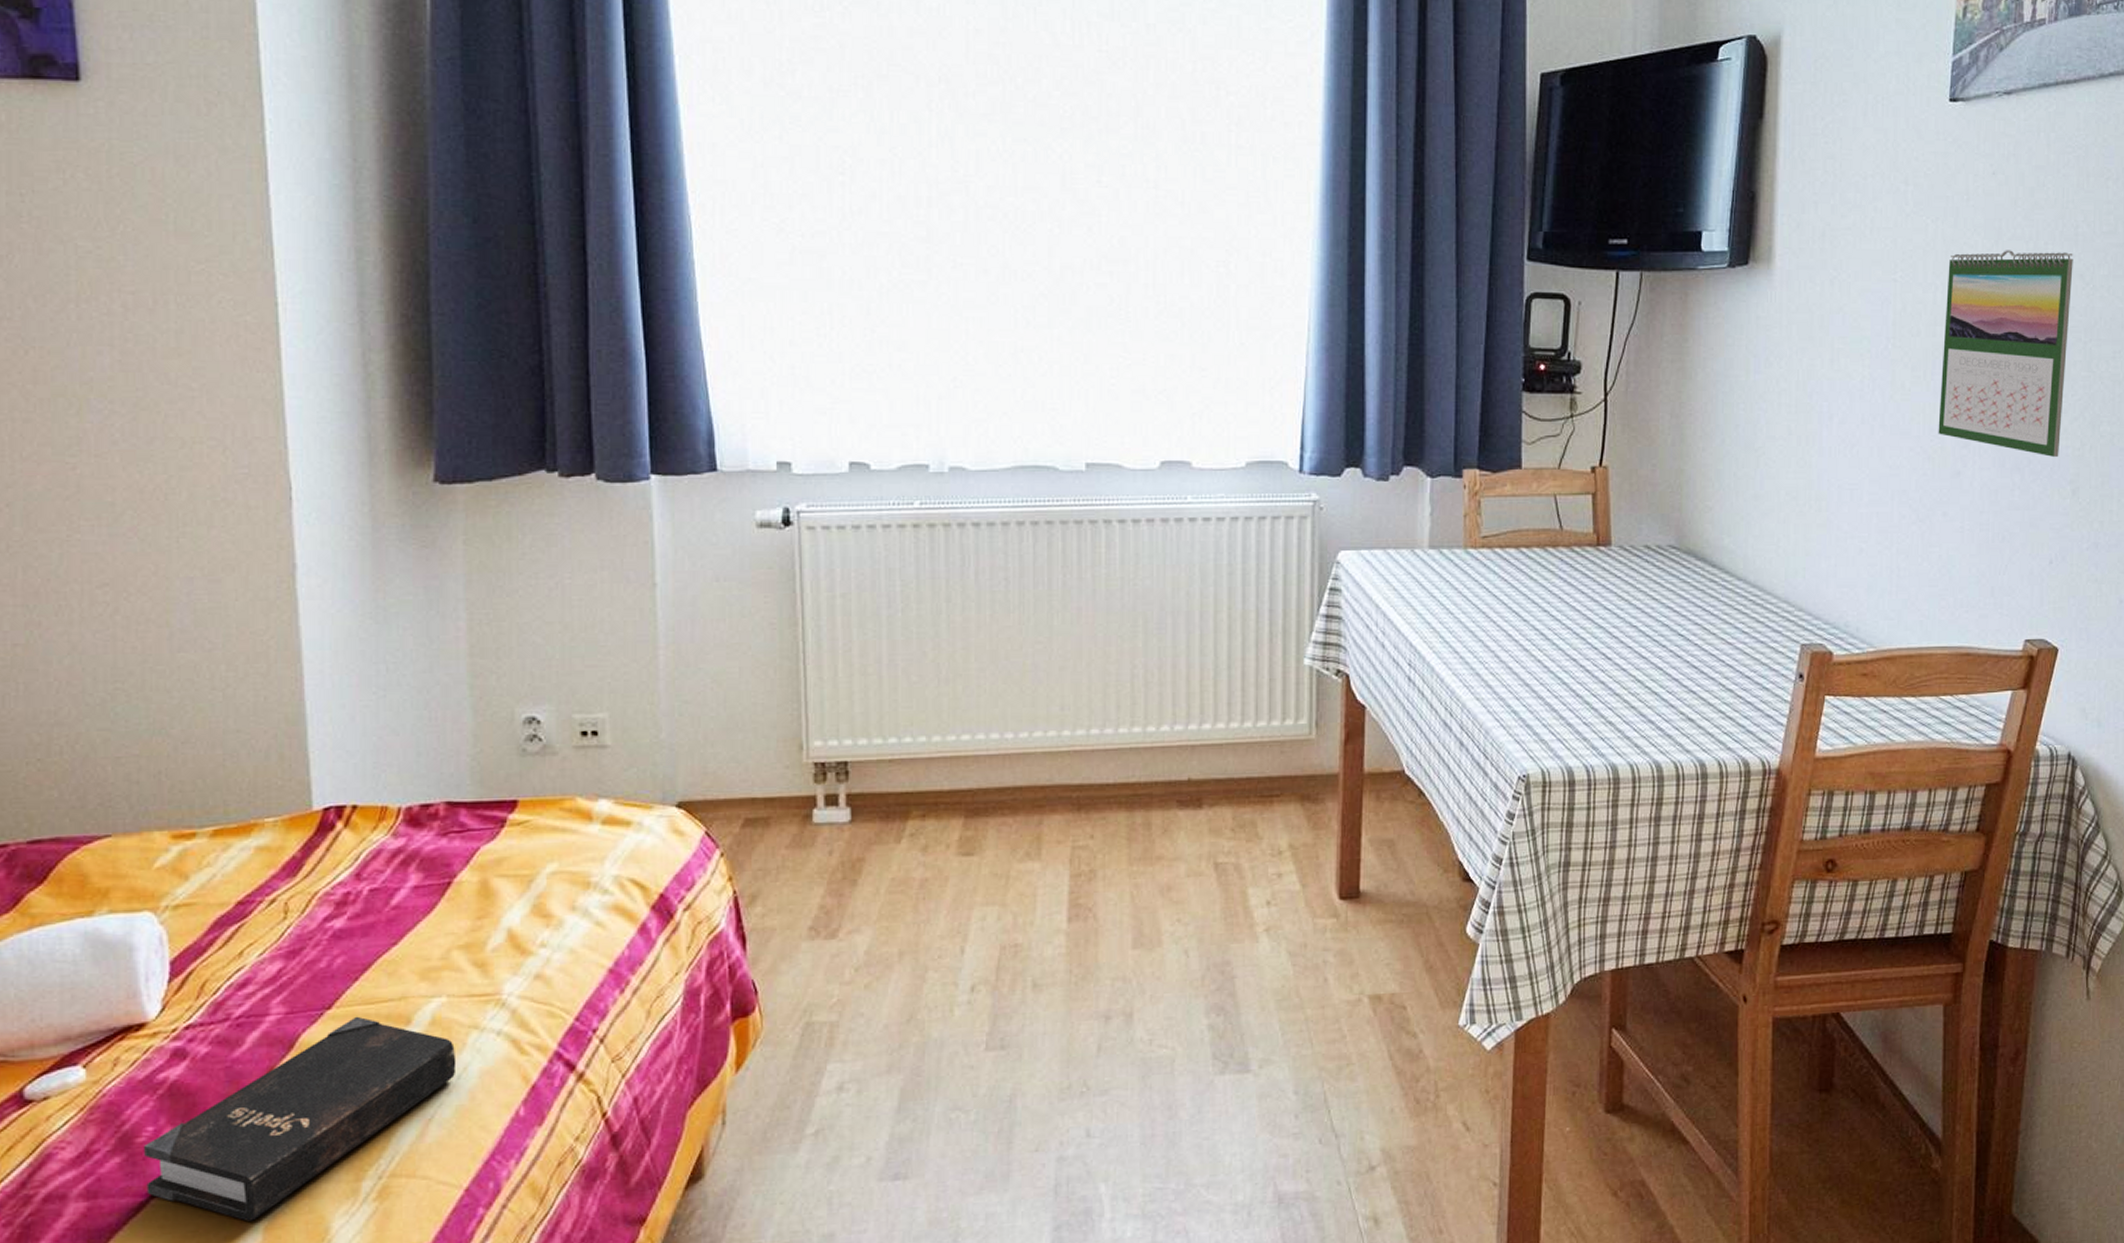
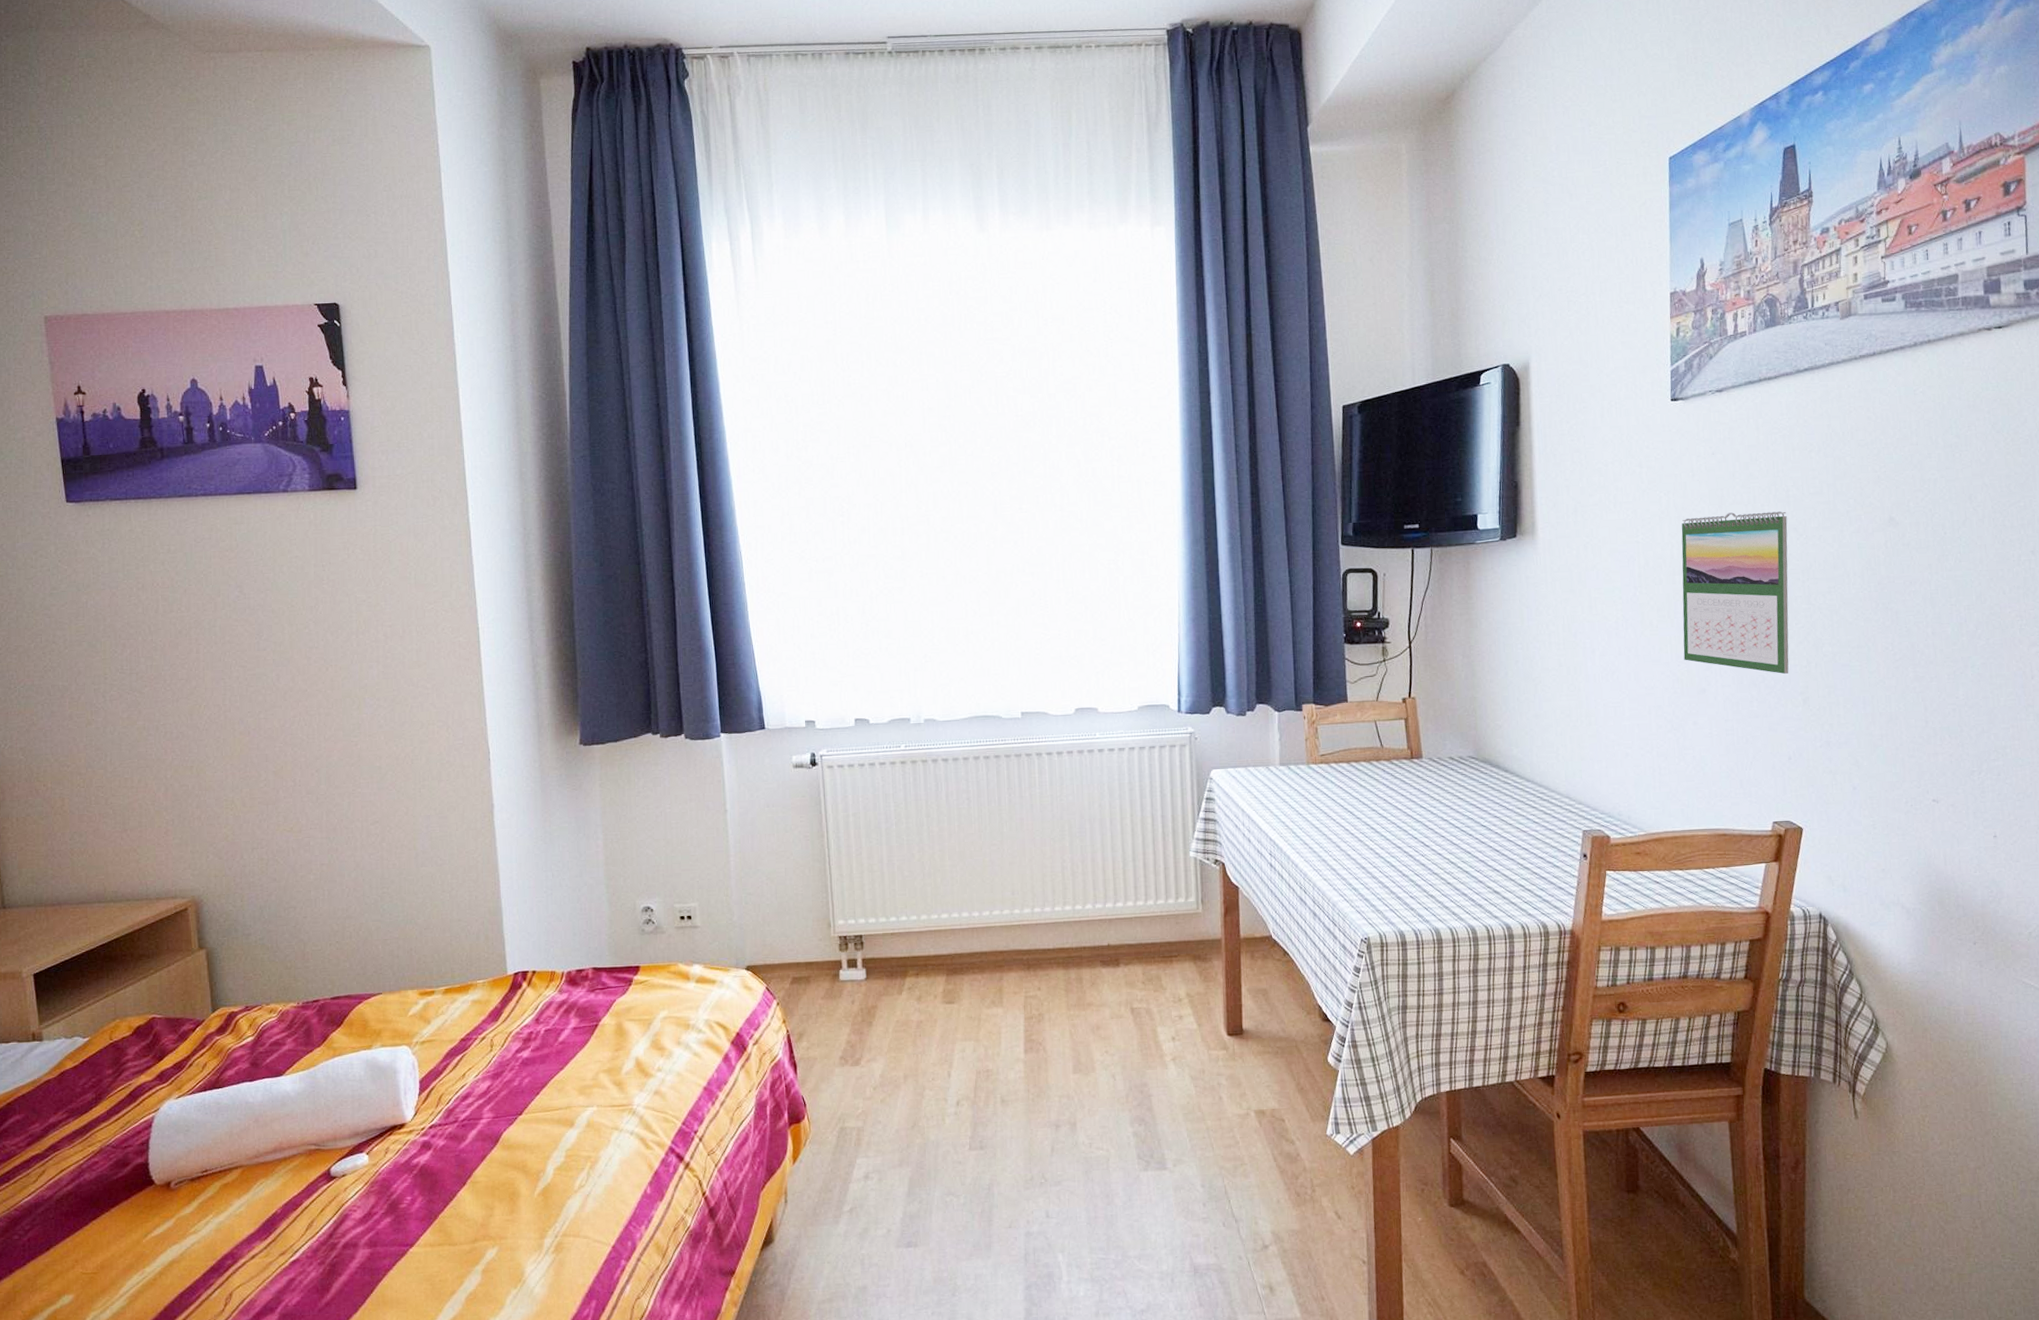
hardback book: present [143,1016,457,1221] -> none [404,1120,605,1266]

